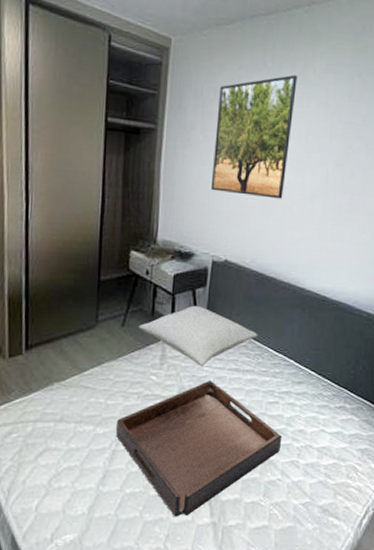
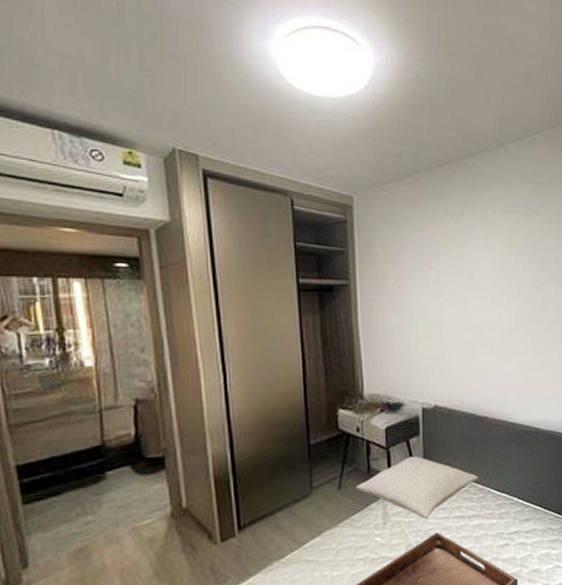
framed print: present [210,74,297,199] -> none [406,218,482,339]

